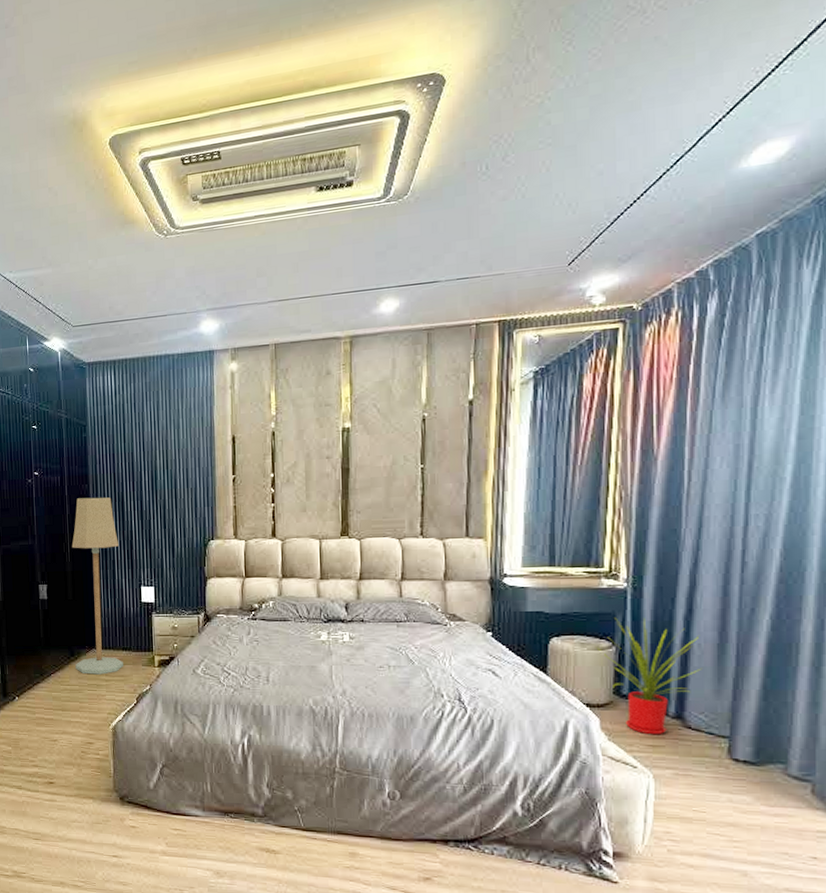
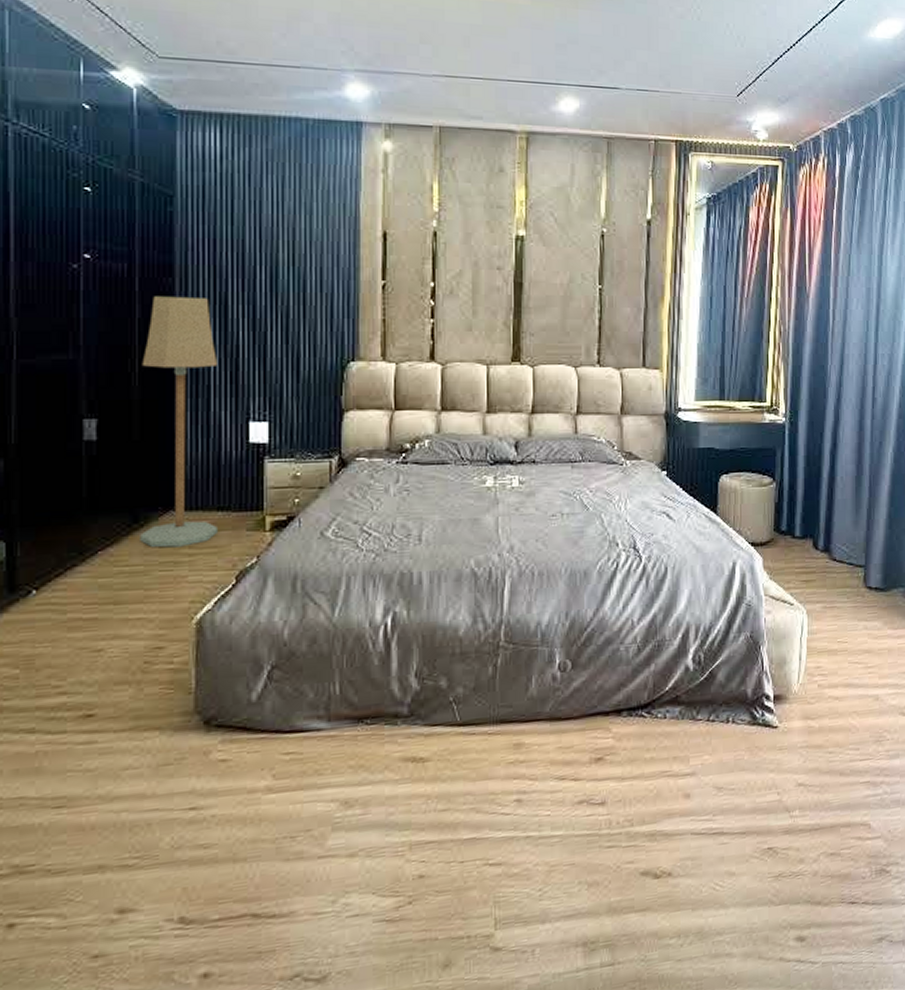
house plant: present [595,617,702,735] -> none [758,452,844,570]

